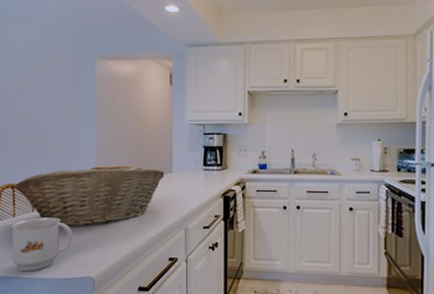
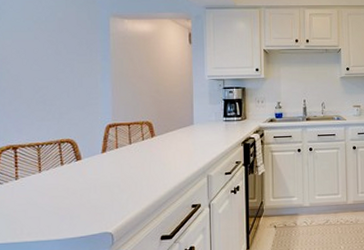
mug: present [11,217,73,272] -> none [13,176,88,236]
fruit basket: present [15,167,165,226] -> none [18,121,186,183]

